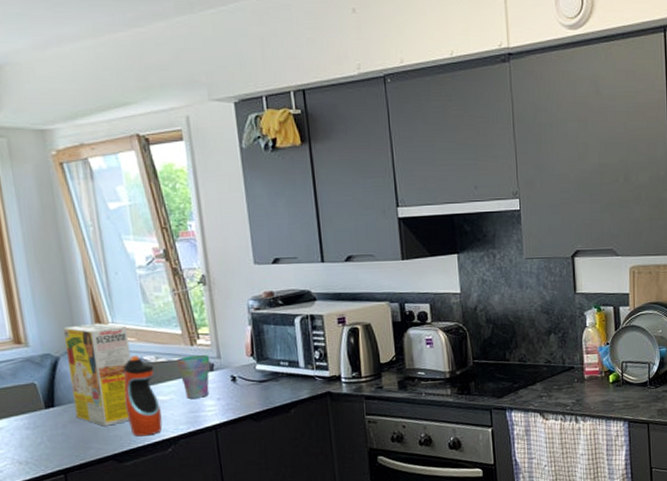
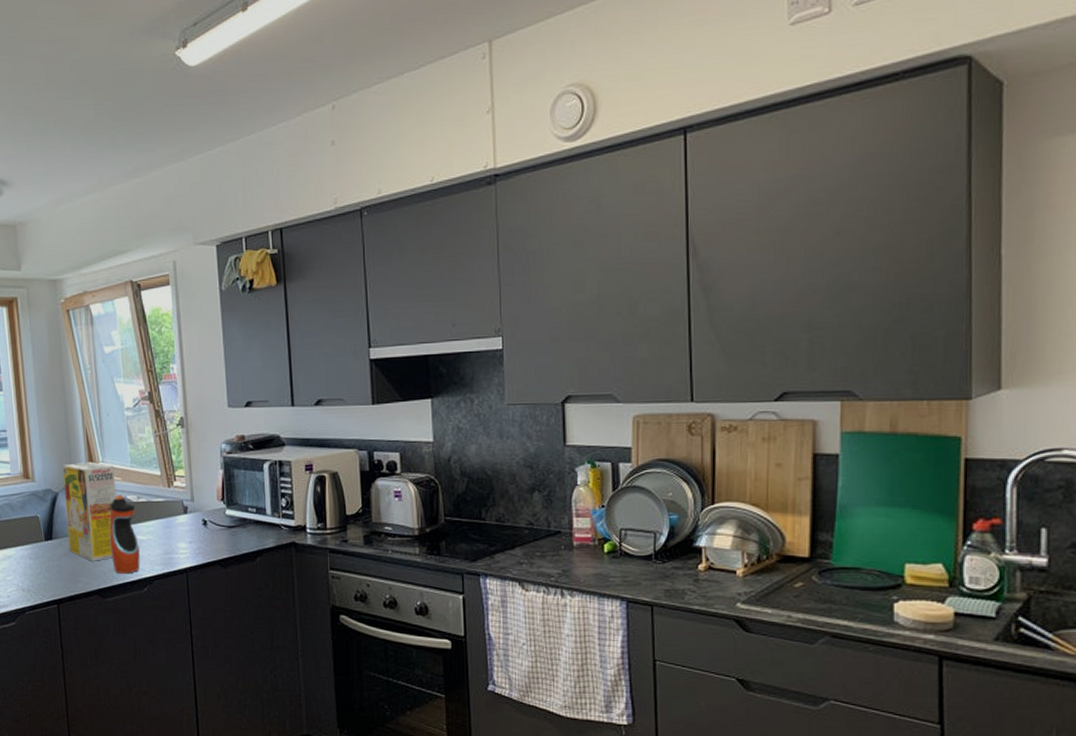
cup: present [176,354,210,399] -> none [155,496,185,540]

